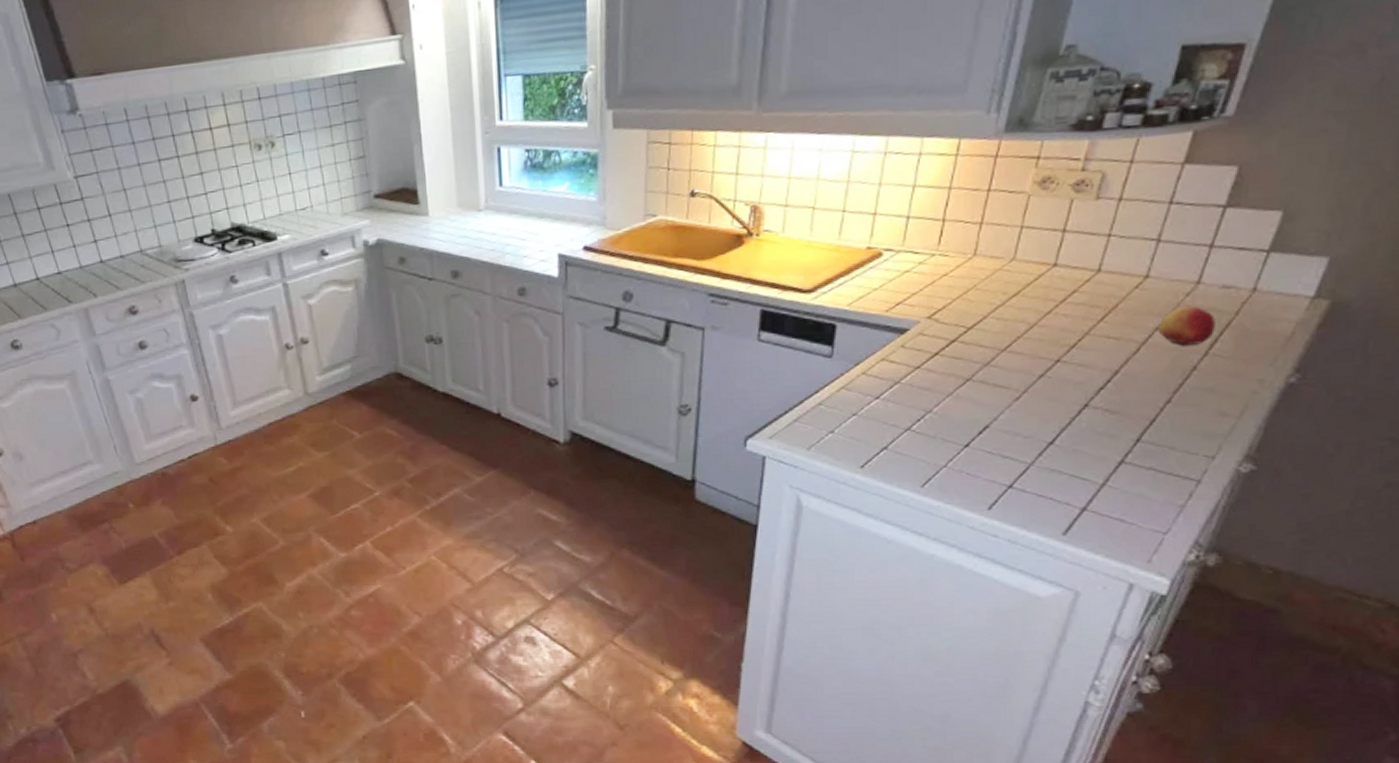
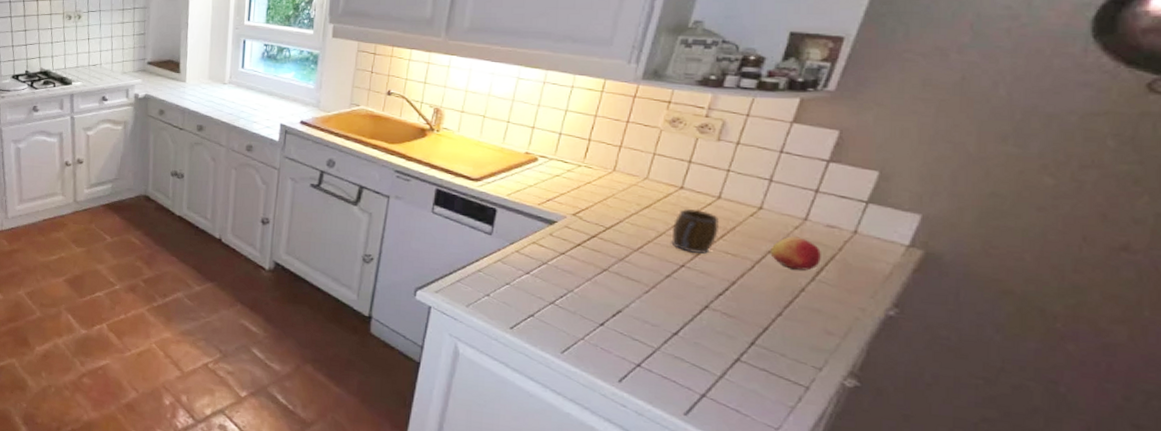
mug: none [1044,288,1100,343] -> present [671,209,720,254]

